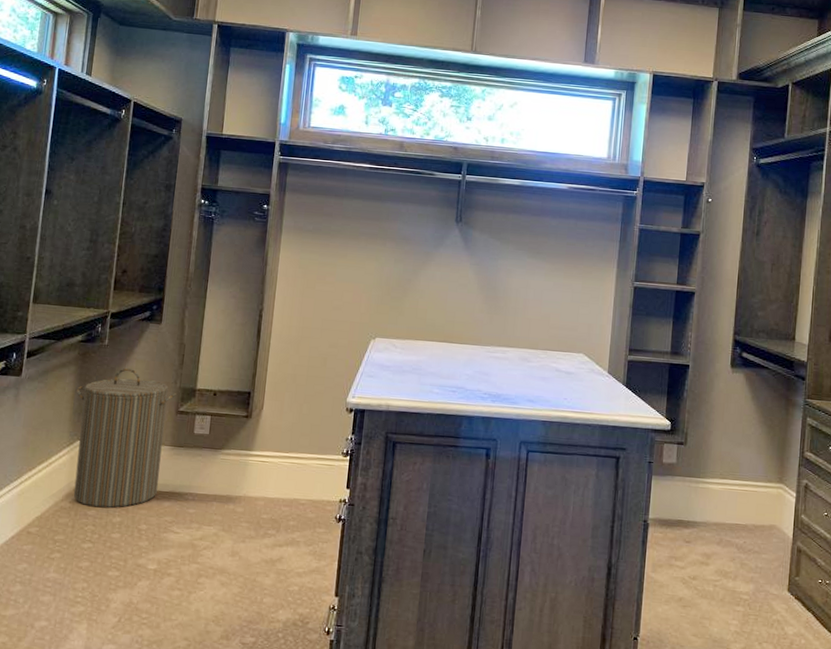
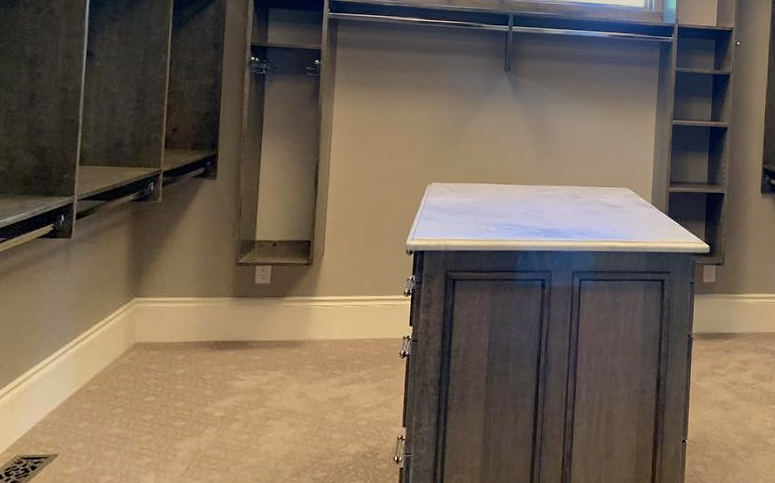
laundry hamper: present [73,368,177,508] -> none [130,224,235,361]

